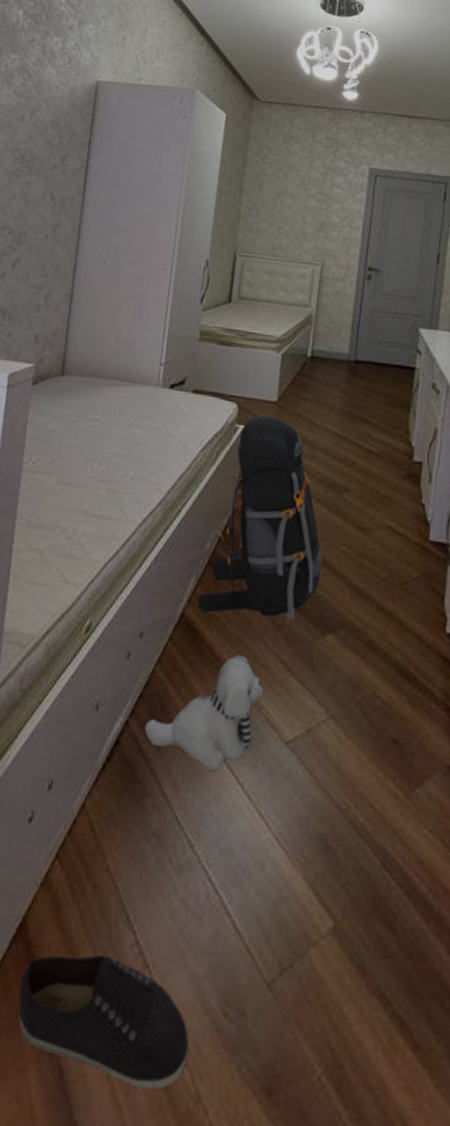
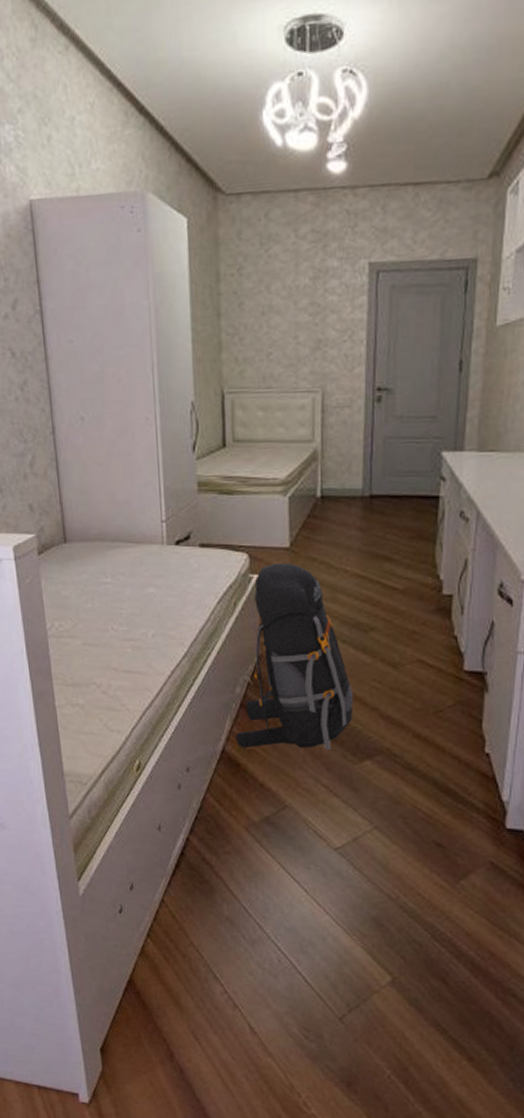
shoe: present [18,955,190,1091] -> none [137,1000,280,1082]
plush toy: present [144,655,263,770] -> none [204,782,308,872]

